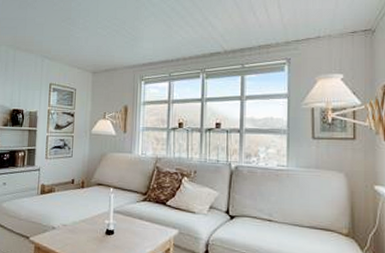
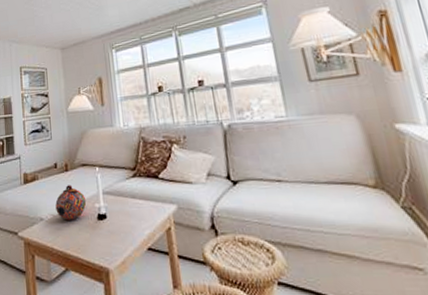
decorative ball: none [68,200,98,232] -> present [55,185,87,221]

